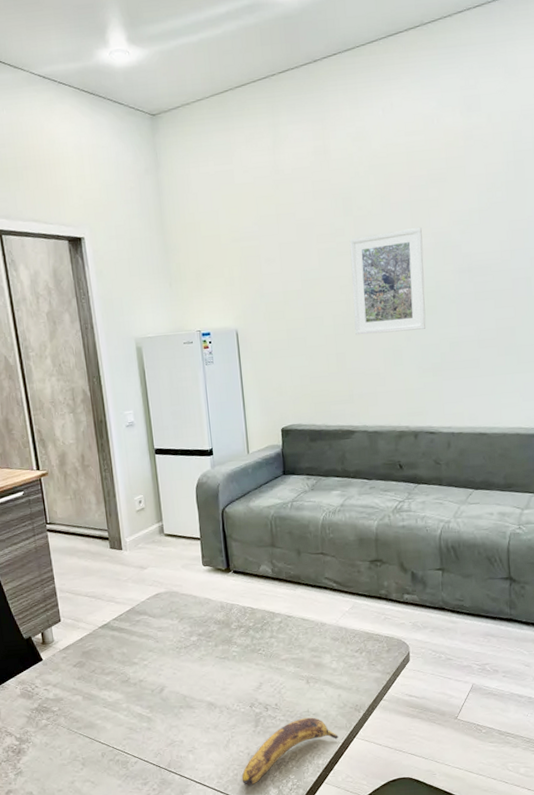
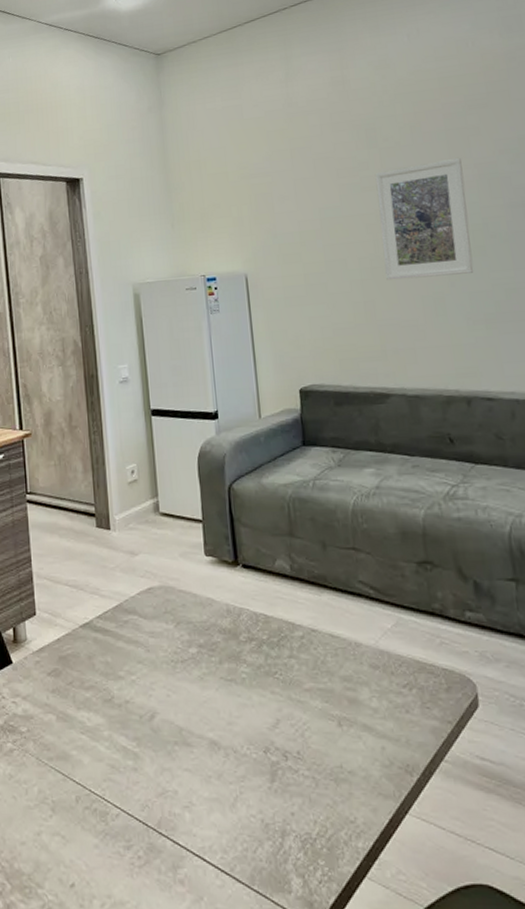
banana: present [241,717,339,786] -> none [253,776,384,869]

